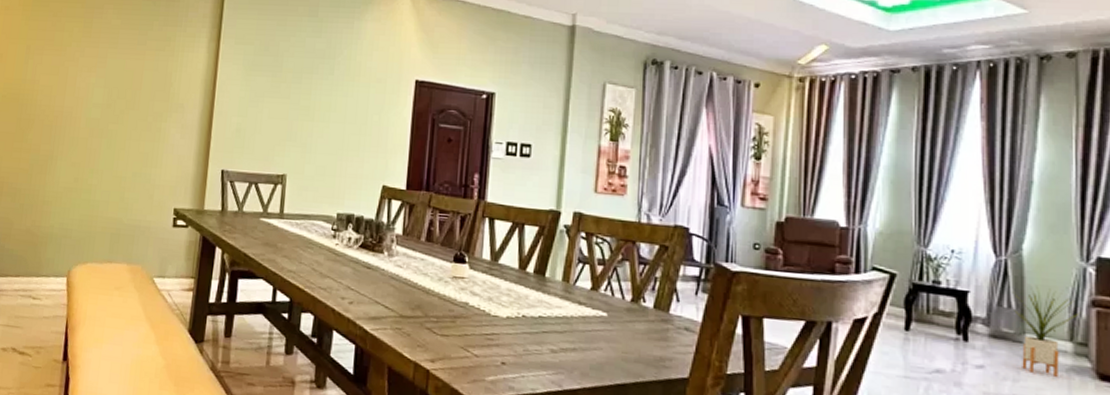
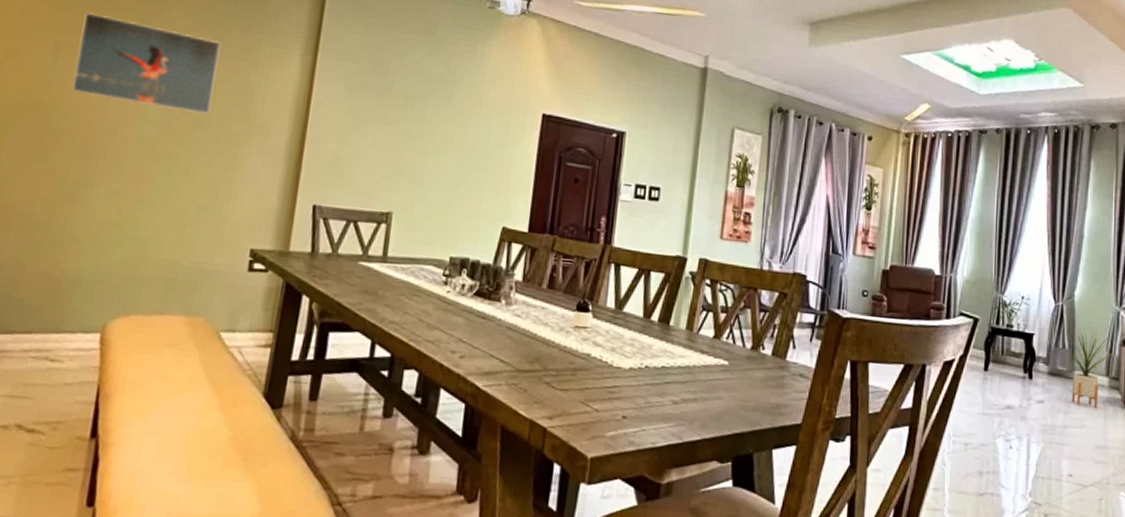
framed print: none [39,20,146,97] -> present [72,12,222,114]

